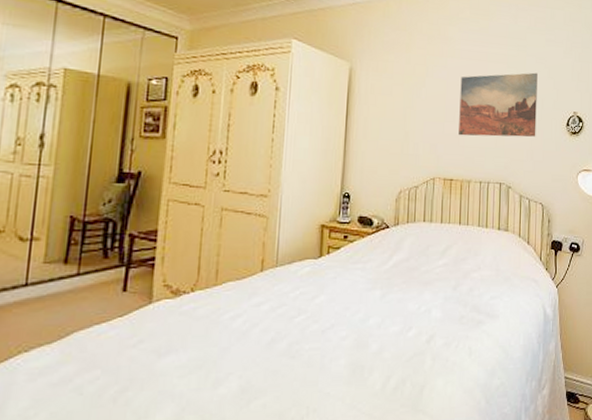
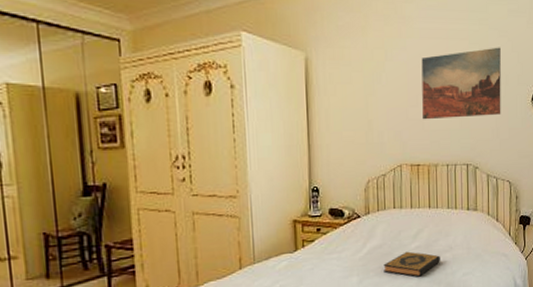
hardback book: none [408,268,468,296] -> present [383,251,440,277]

